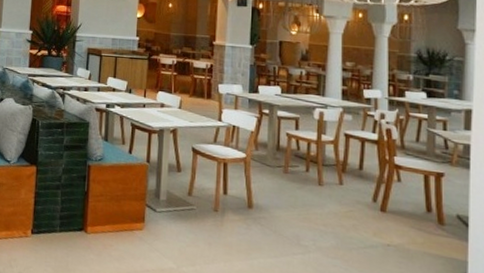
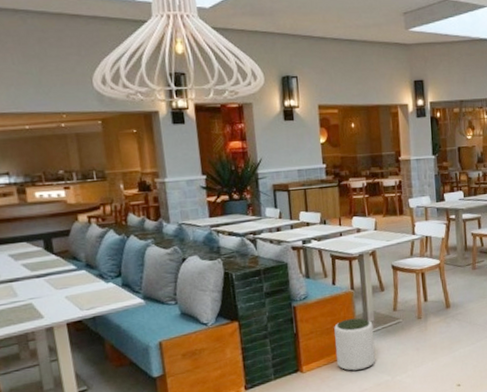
plant pot: none [121,191,165,249] -> present [334,318,376,371]

